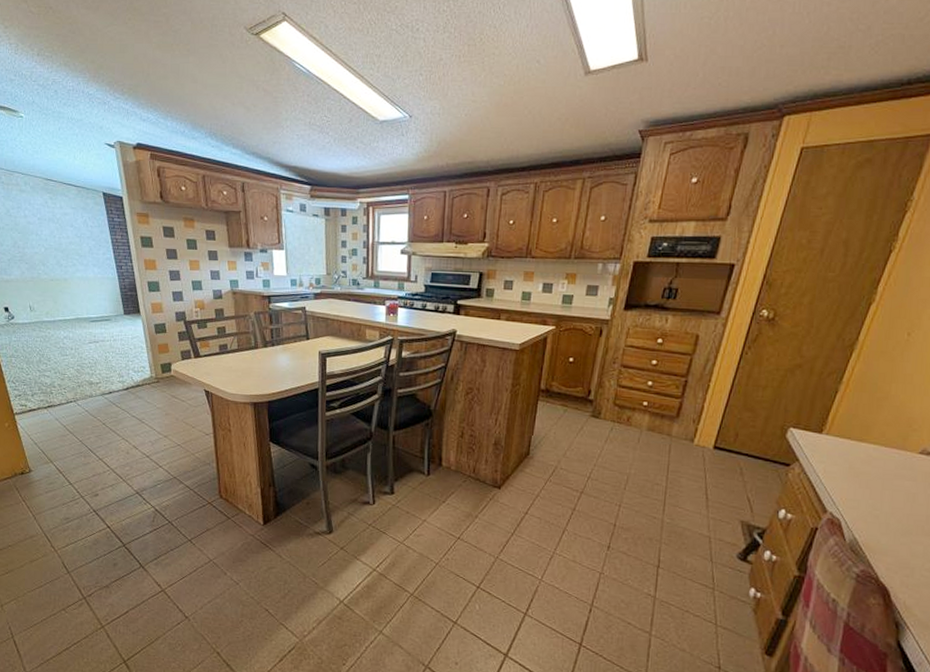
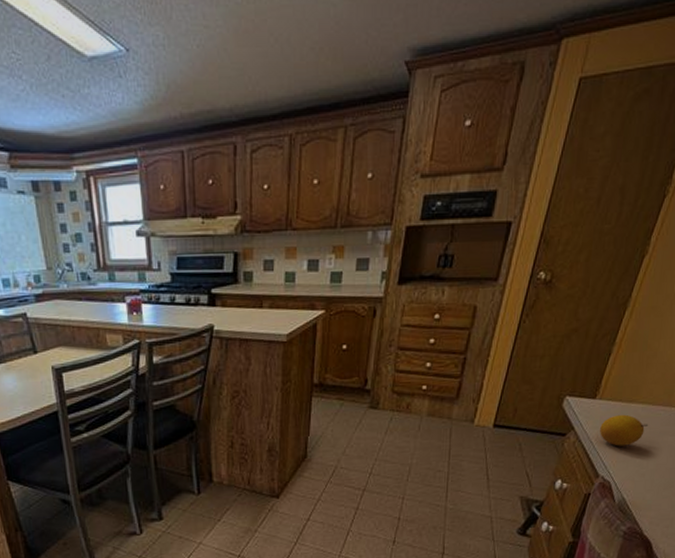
fruit: none [827,452,882,485] -> present [600,414,649,446]

